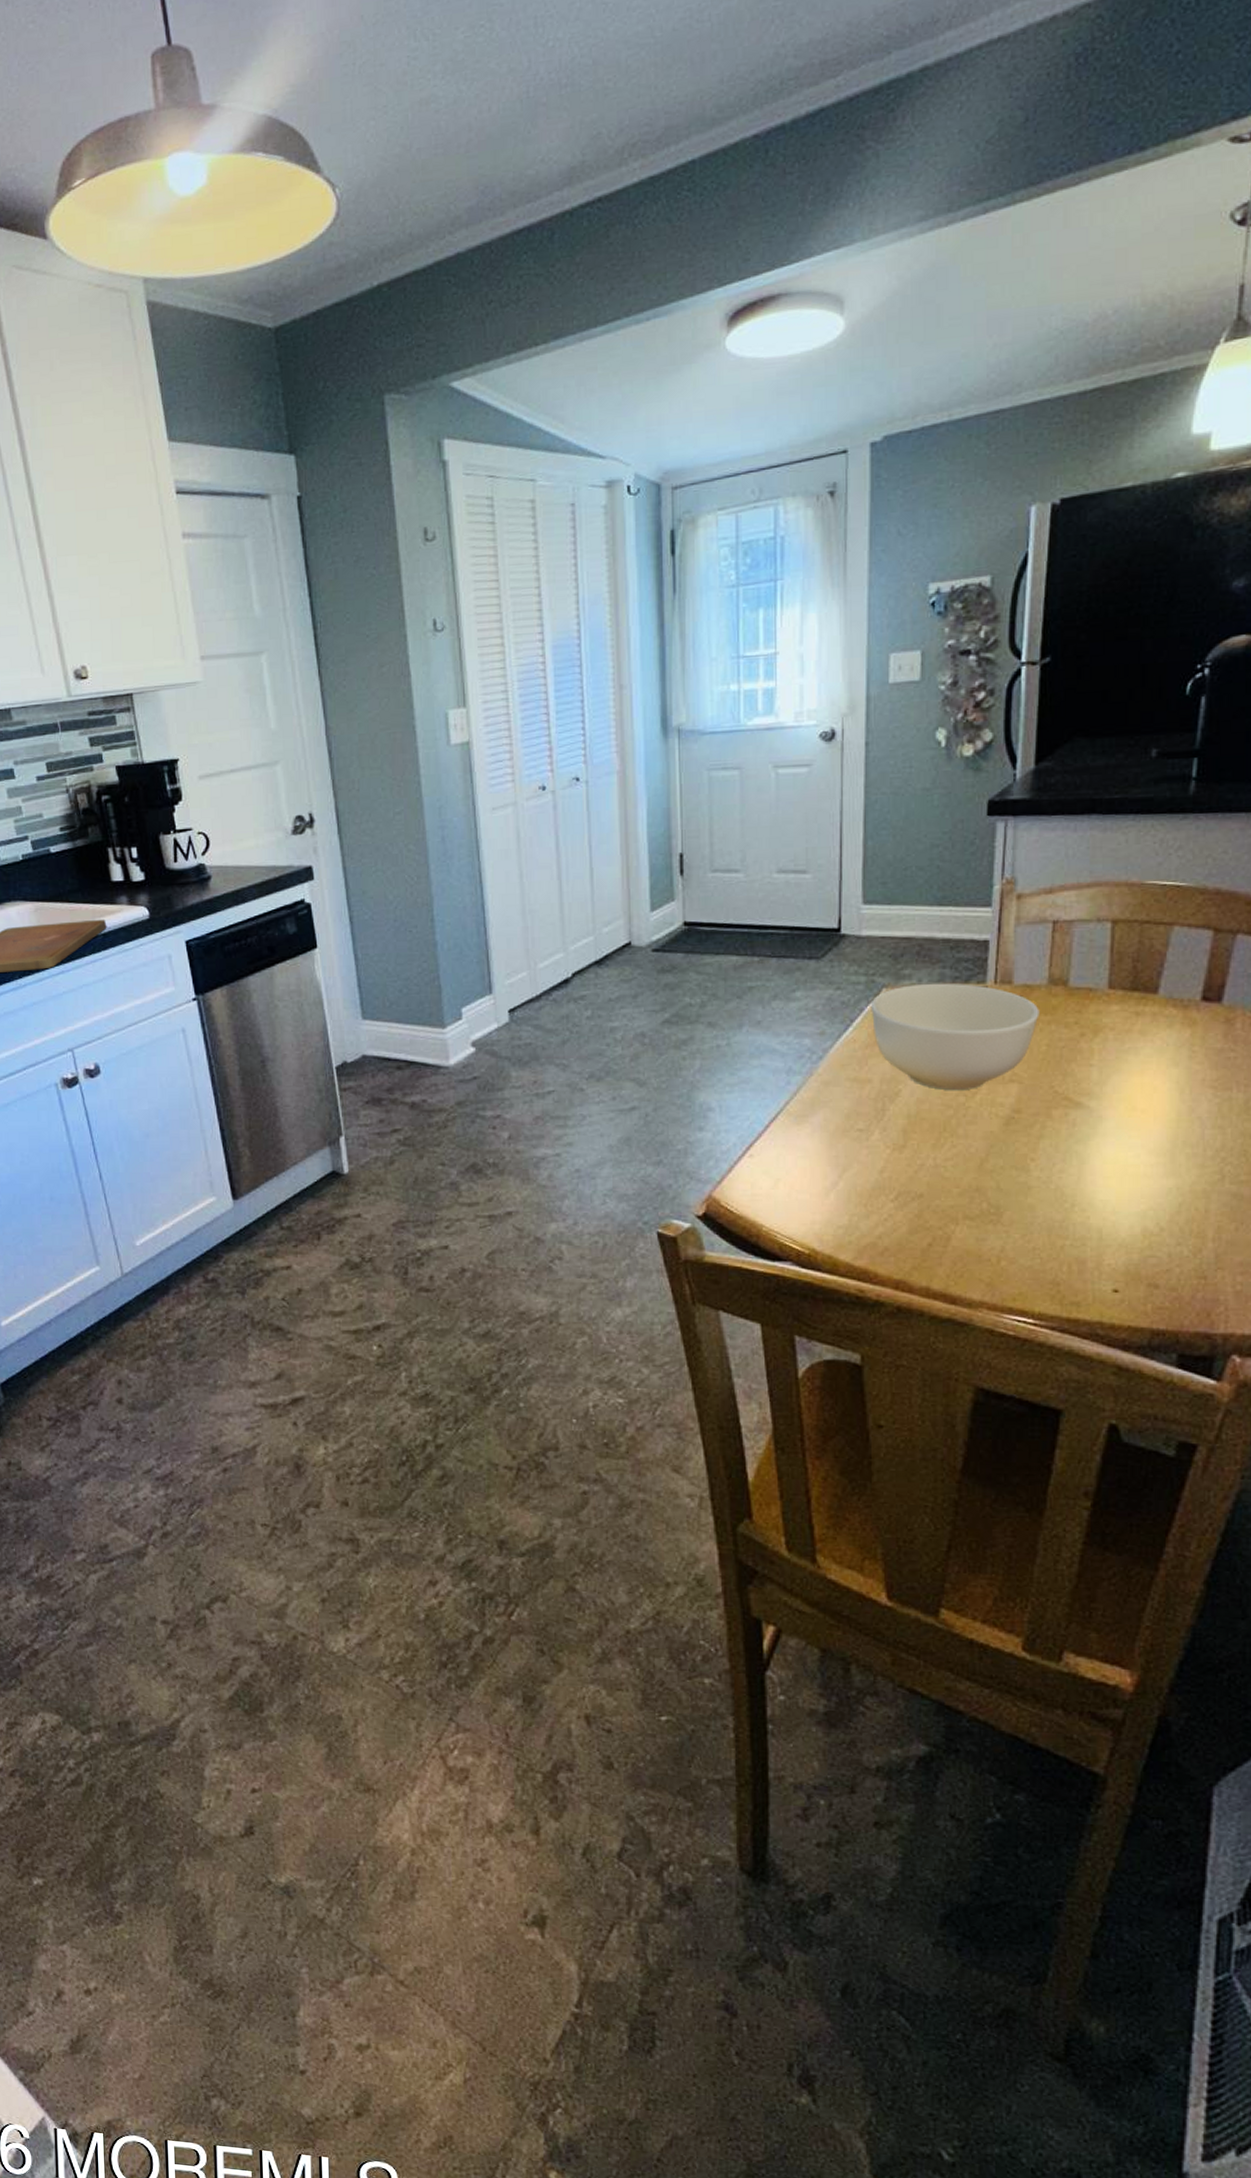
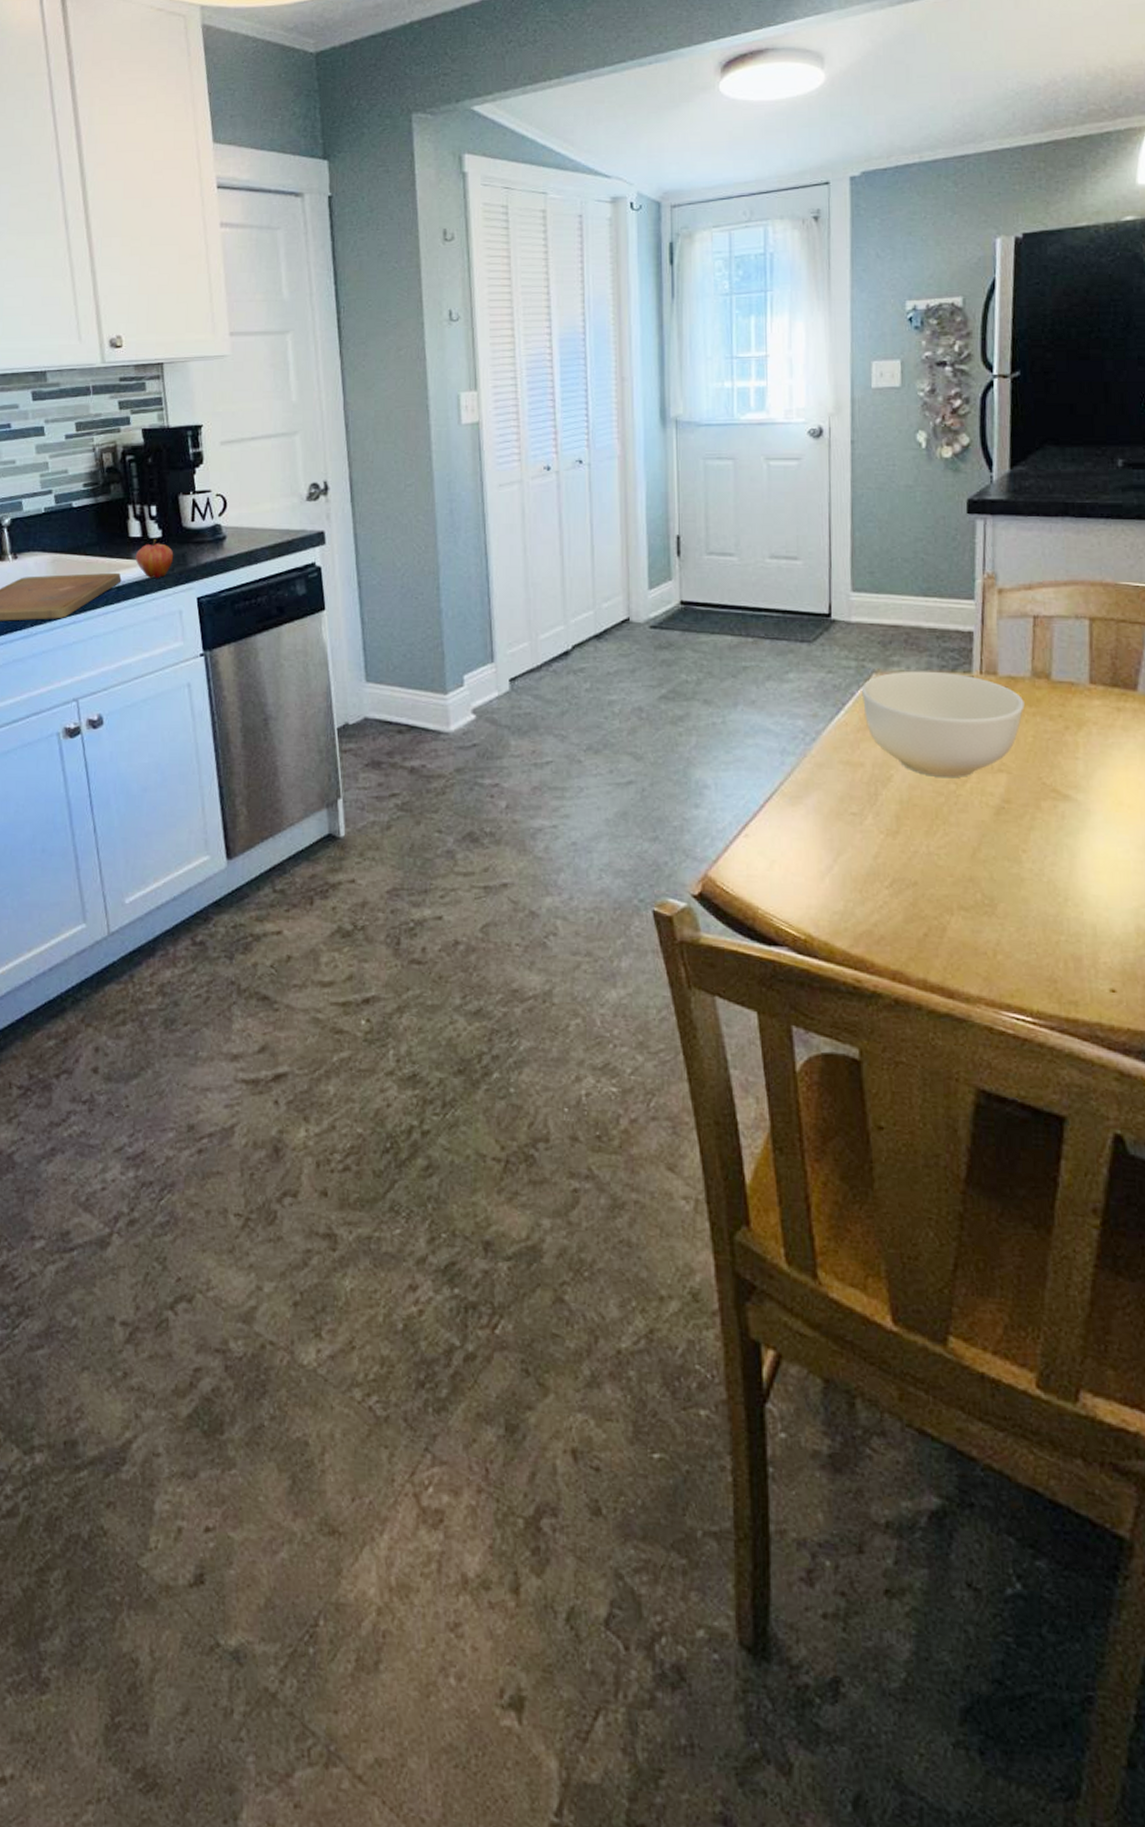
fruit: none [119,882,159,924] -> present [135,539,174,579]

